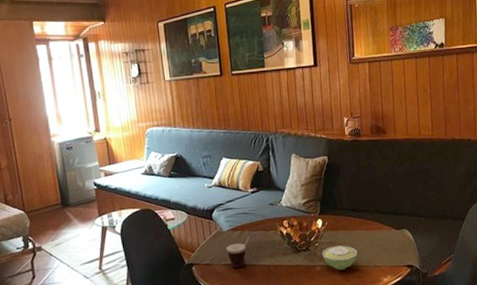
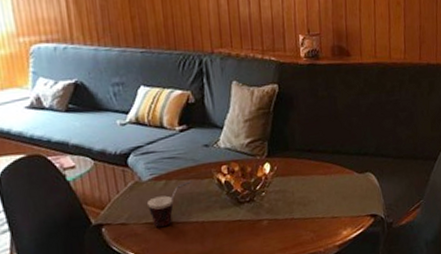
sugar bowl: present [322,245,358,271] -> none [270,194,313,225]

